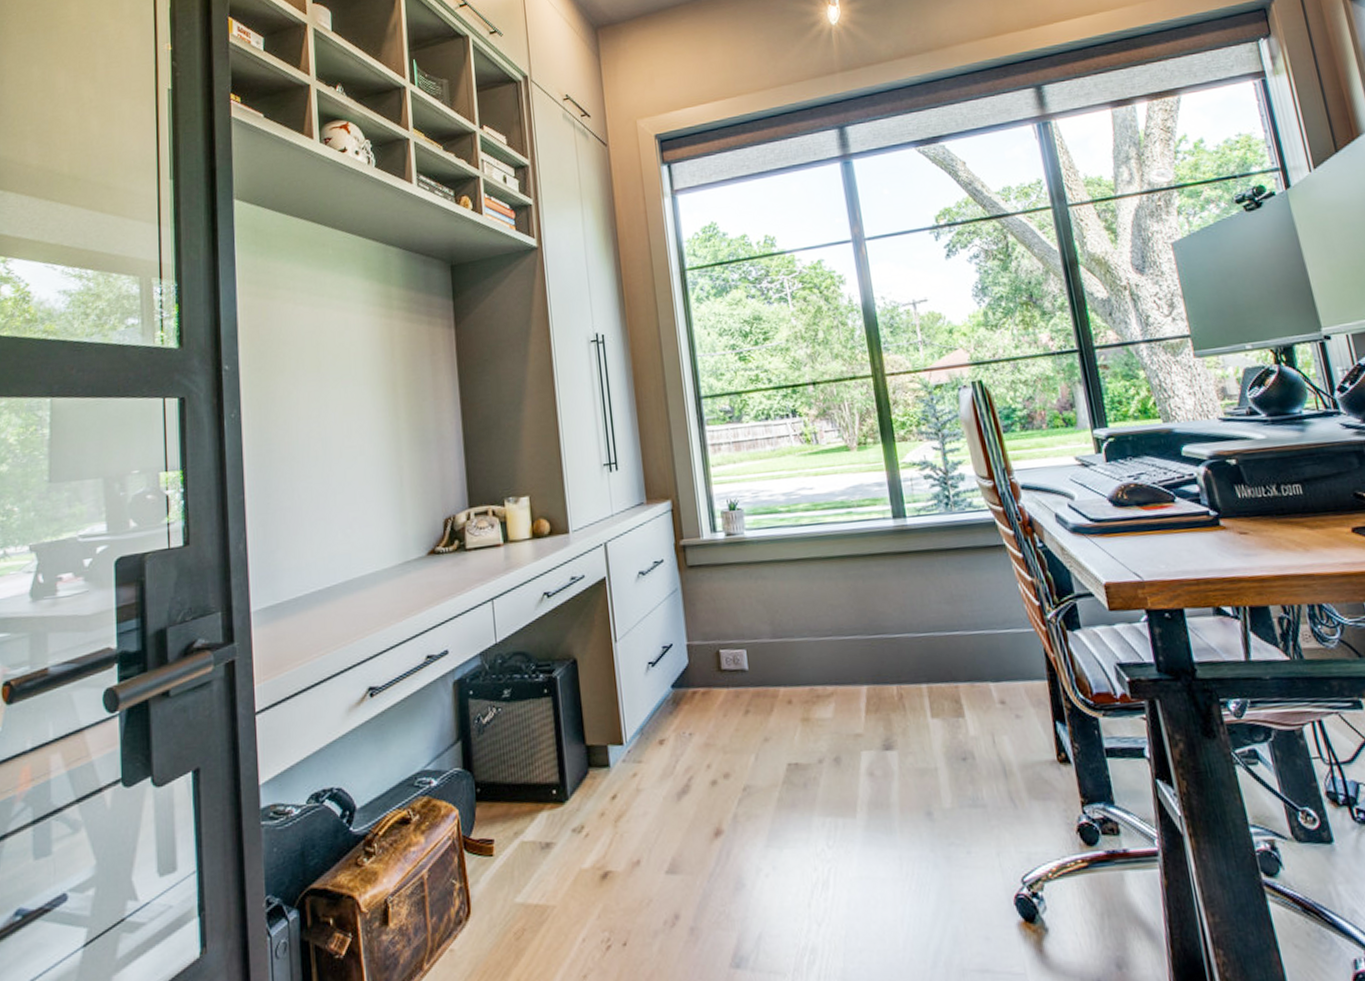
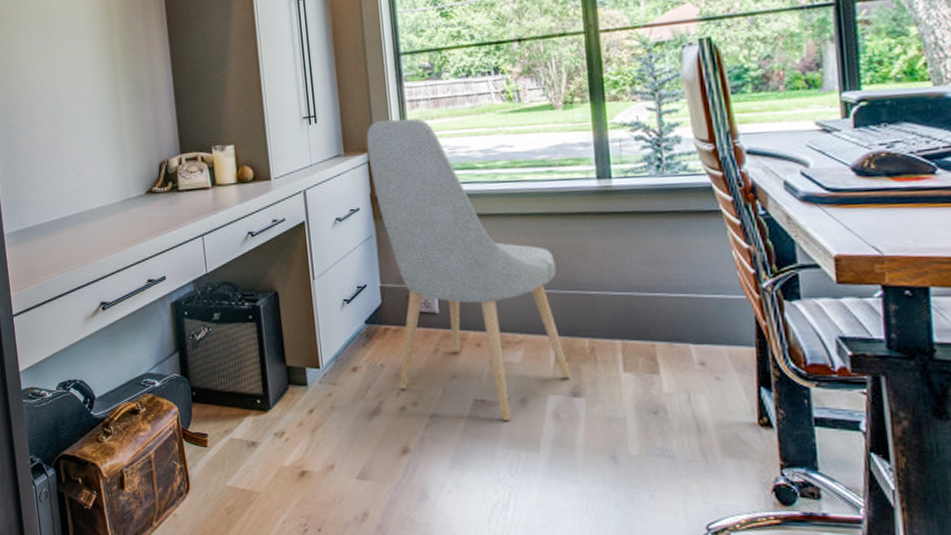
chair: none [669,463,882,786] -> present [366,118,570,422]

